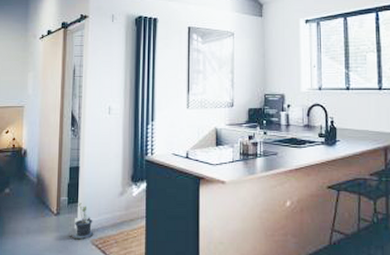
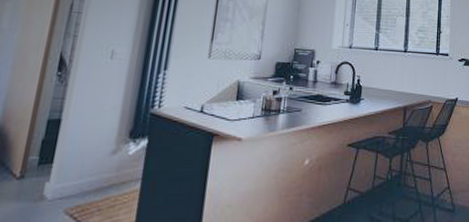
potted plant: present [69,203,94,240] -> none [33,163,71,209]

